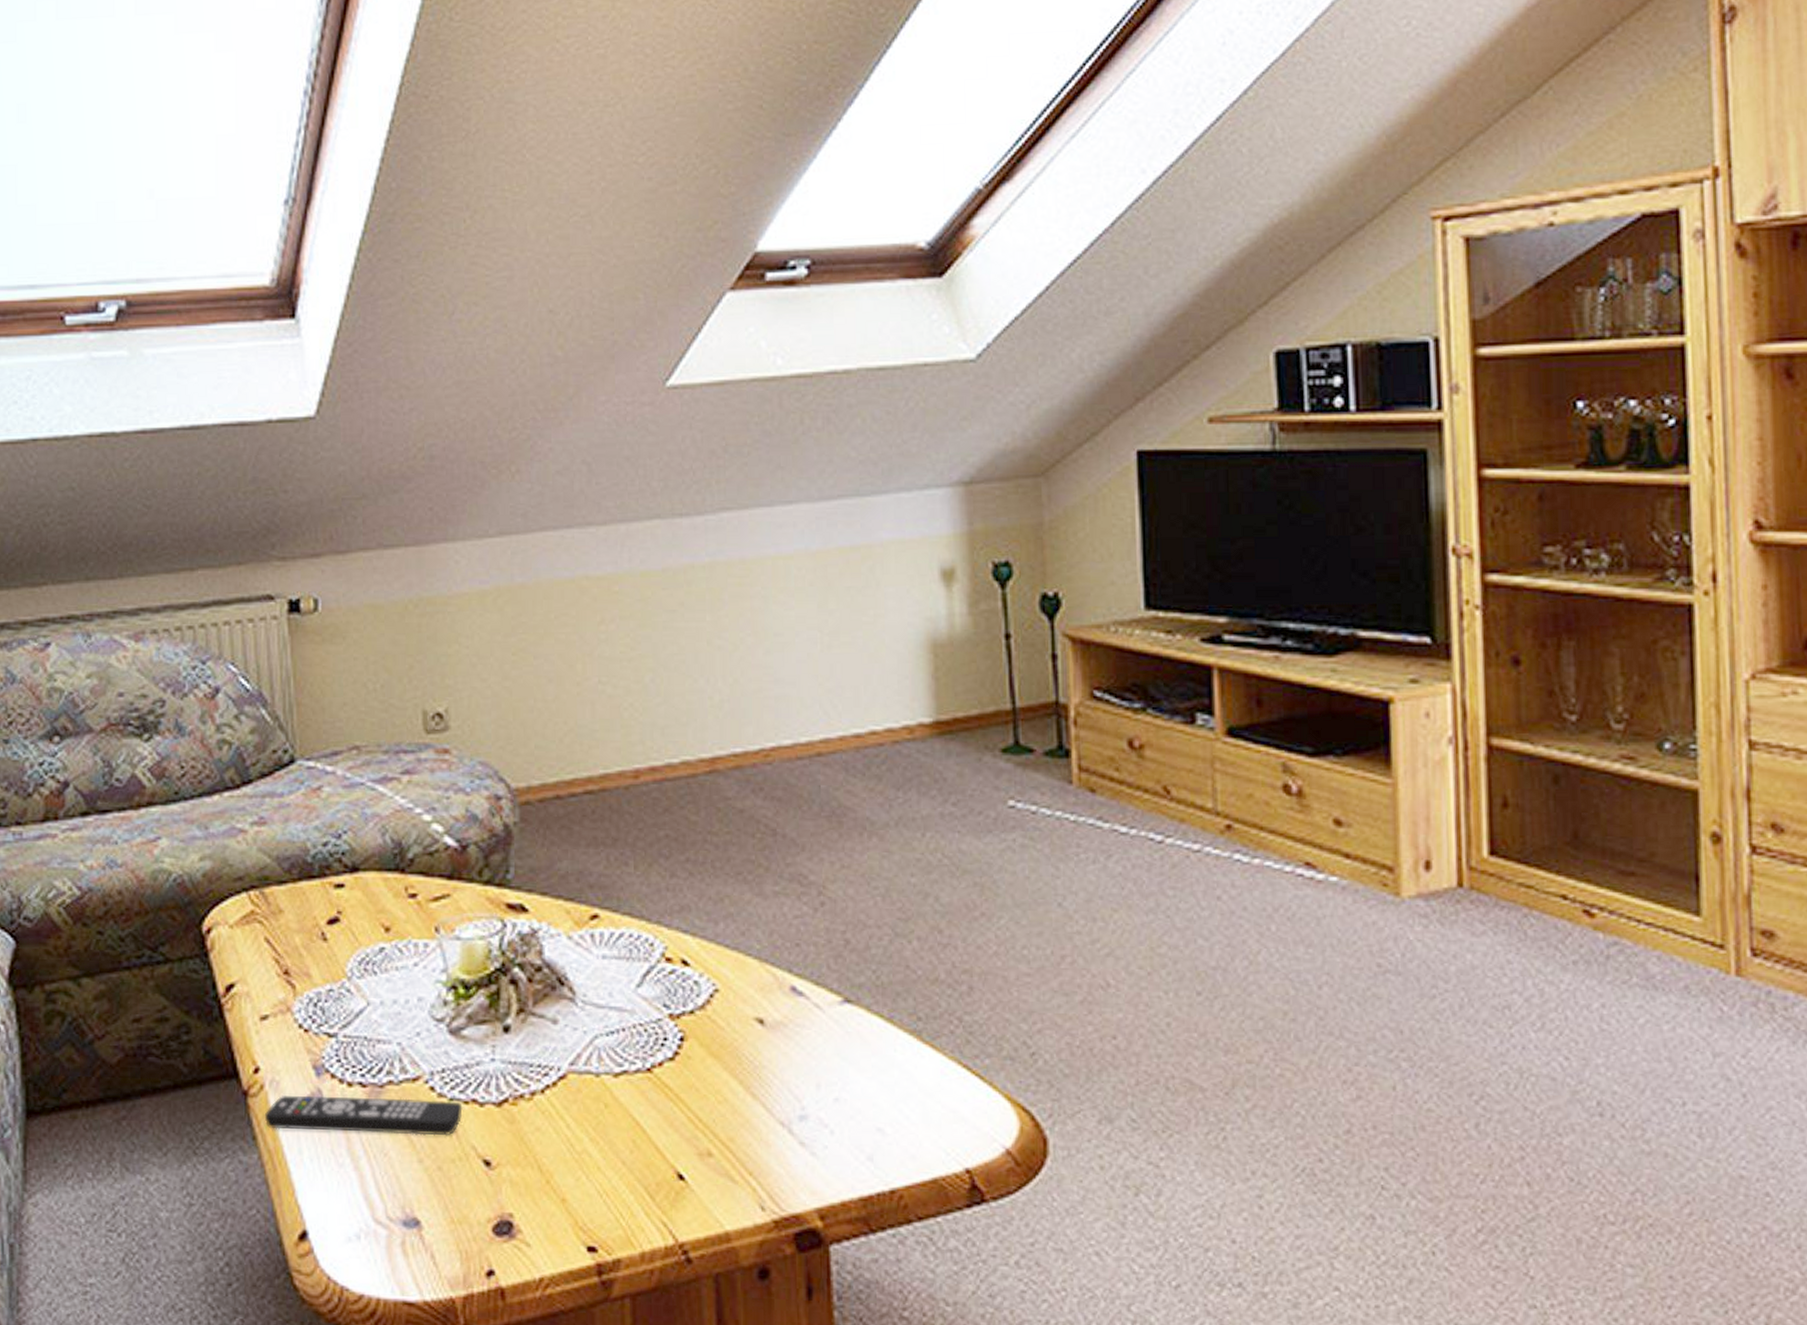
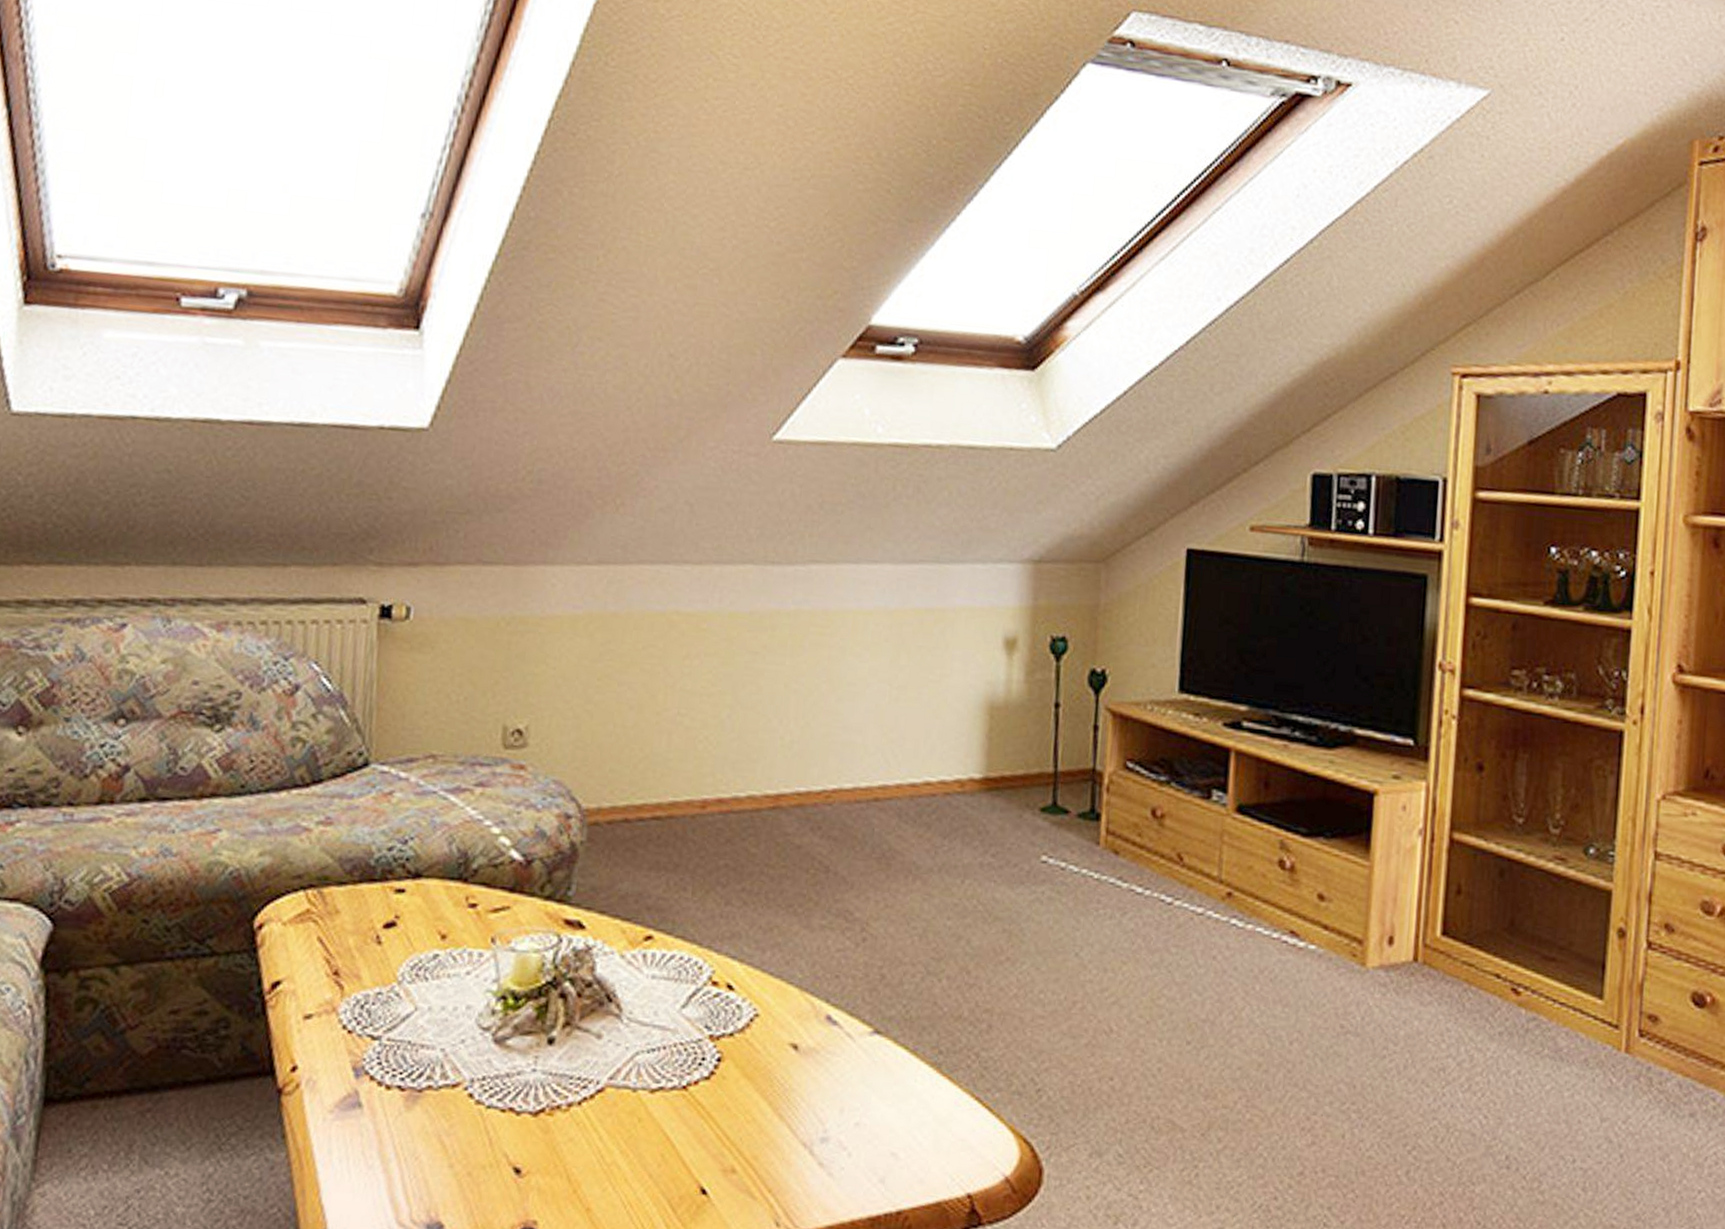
remote control: present [264,1095,463,1136] -> none [296,1095,499,1143]

